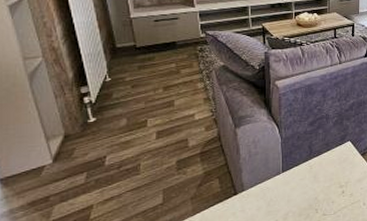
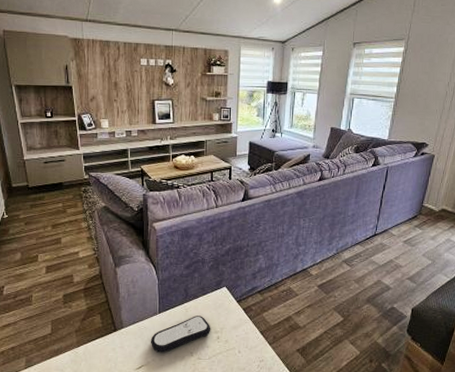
remote control: none [273,171,336,213] -> present [150,316,211,353]

